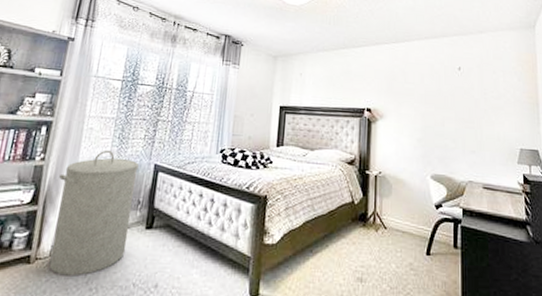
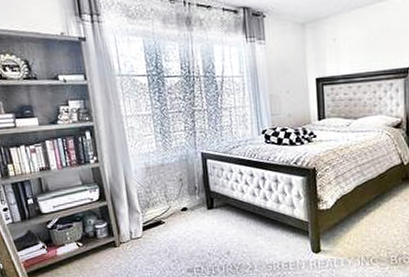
laundry hamper: present [49,149,139,276] -> none [117,145,195,253]

